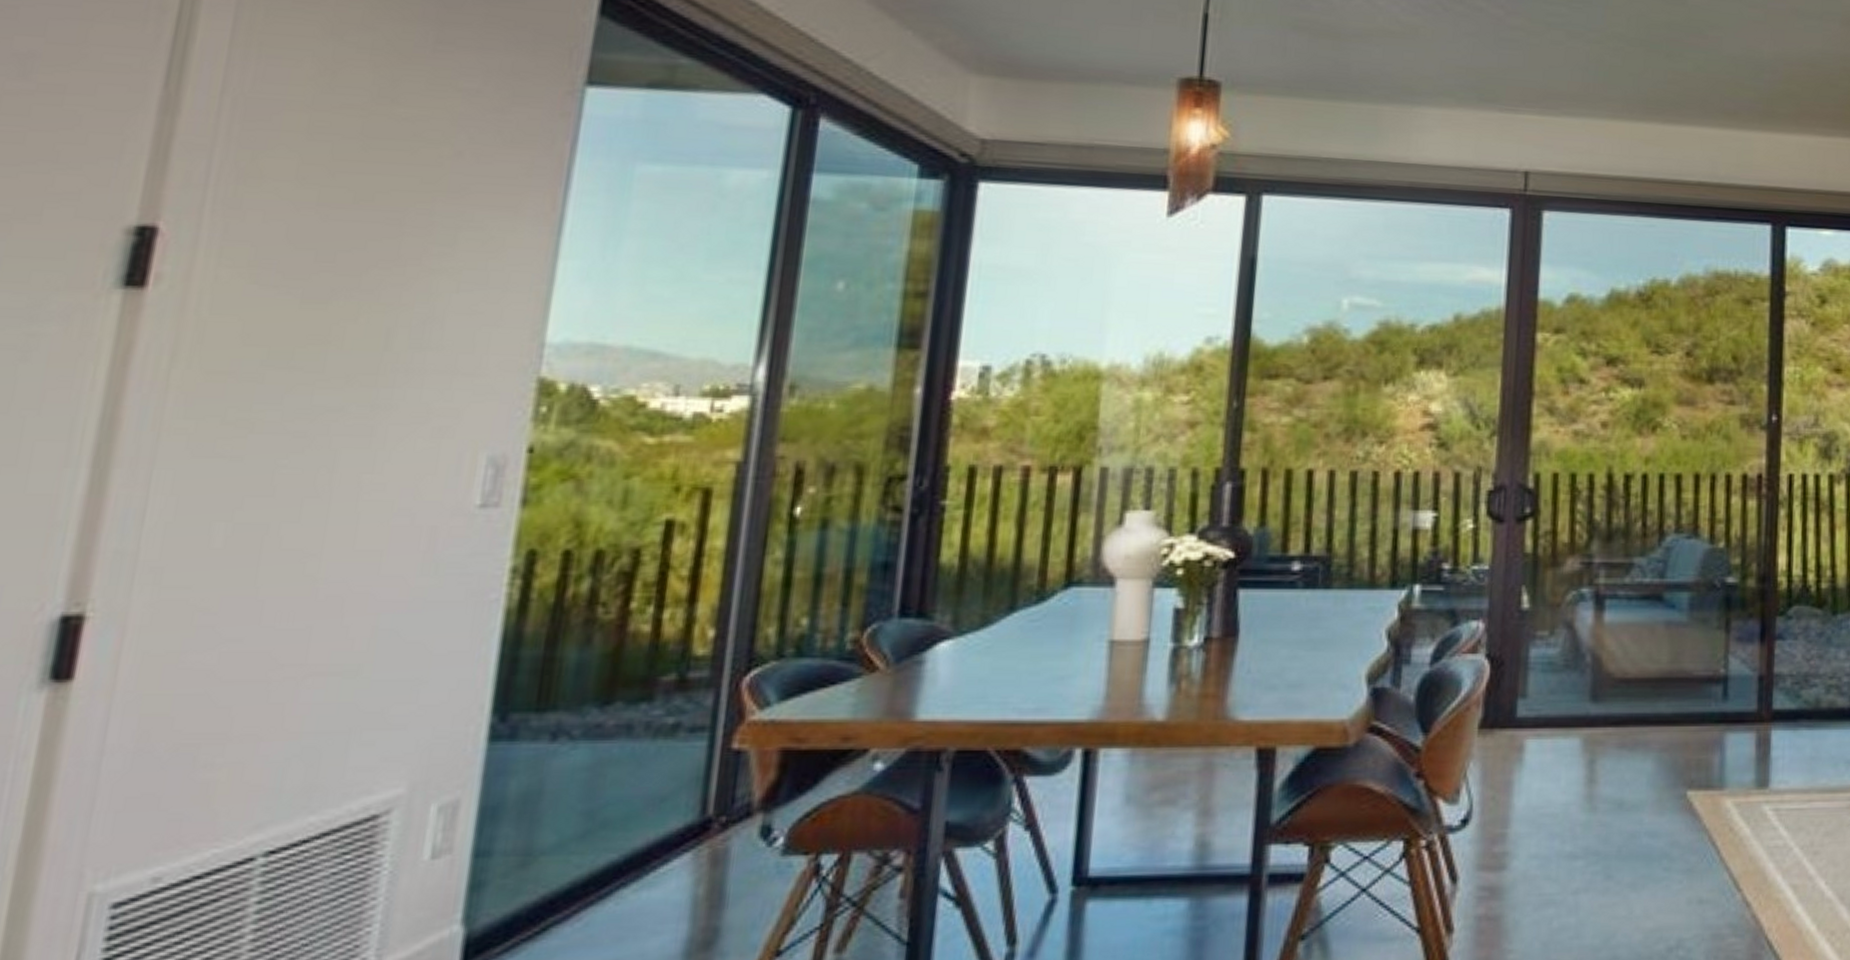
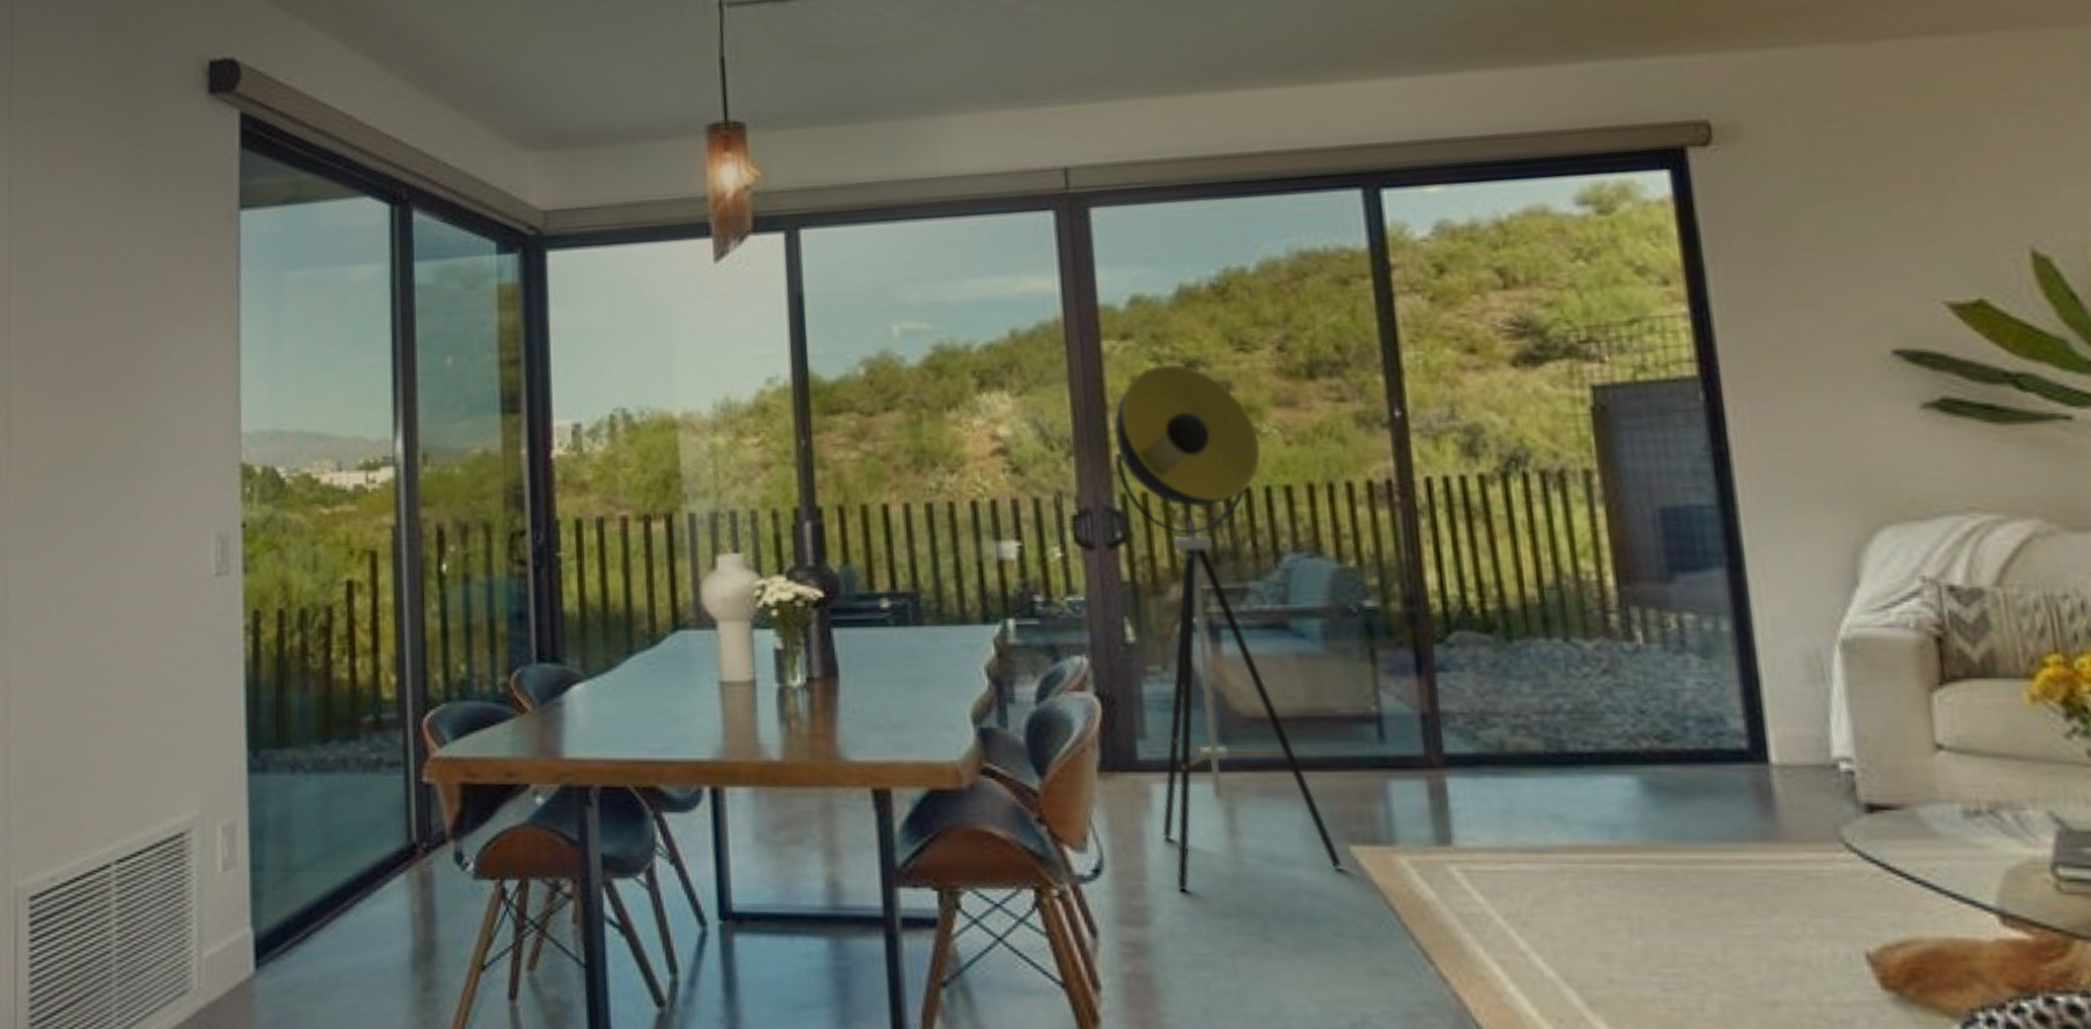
floor lamp: none [1529,358,1679,837] -> present [1113,364,1342,892]

